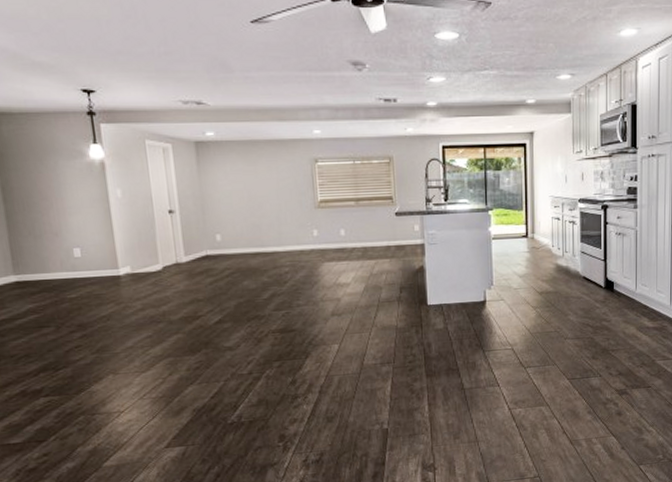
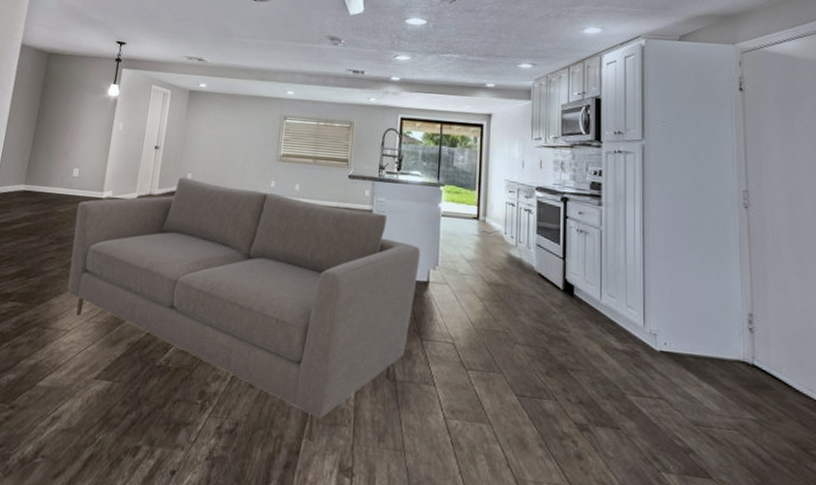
sofa: none [91,239,475,454] -> present [67,177,420,443]

